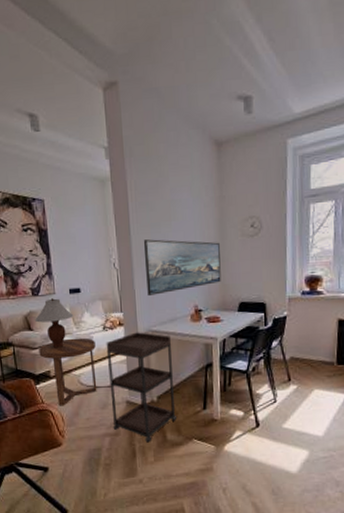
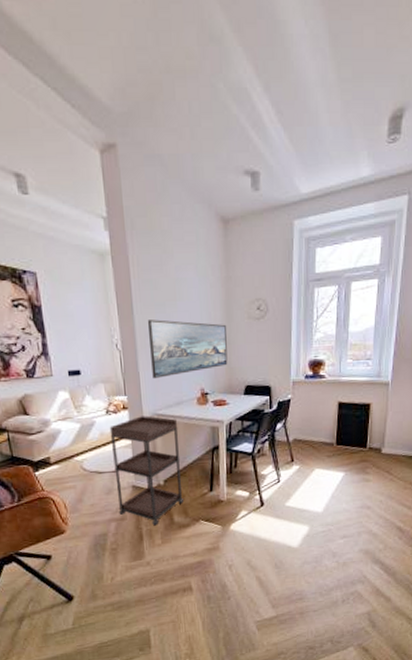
table lamp: present [34,298,74,348] -> none [30,381,74,434]
side table: present [39,337,97,406] -> none [36,422,102,493]

